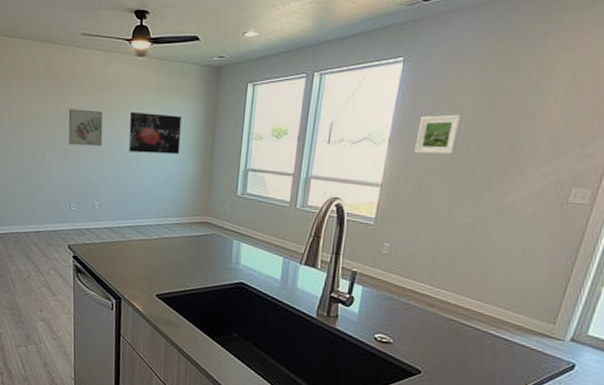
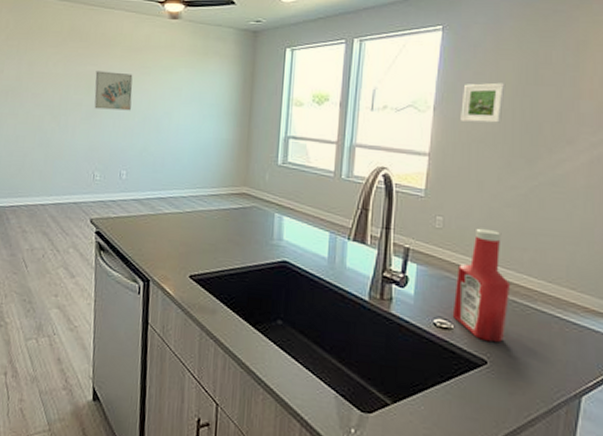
wall art: present [128,111,182,155] -> none [160,74,217,120]
ketchup bottle: none [392,253,450,355] -> present [452,228,511,342]

